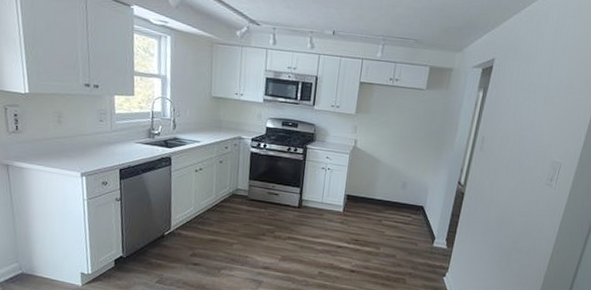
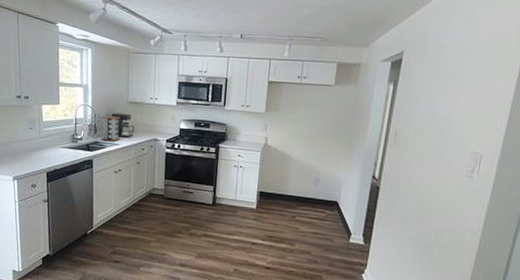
spice rack: none [180,108,202,138] -> present [100,113,120,141]
coffee maker: none [192,107,217,135] -> present [111,112,134,138]

